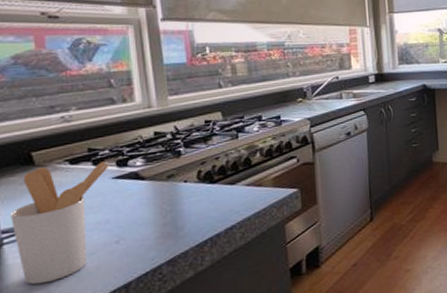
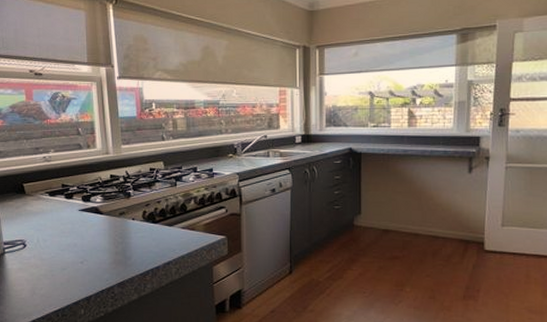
utensil holder: present [11,161,109,285] -> none [10,196,76,287]

